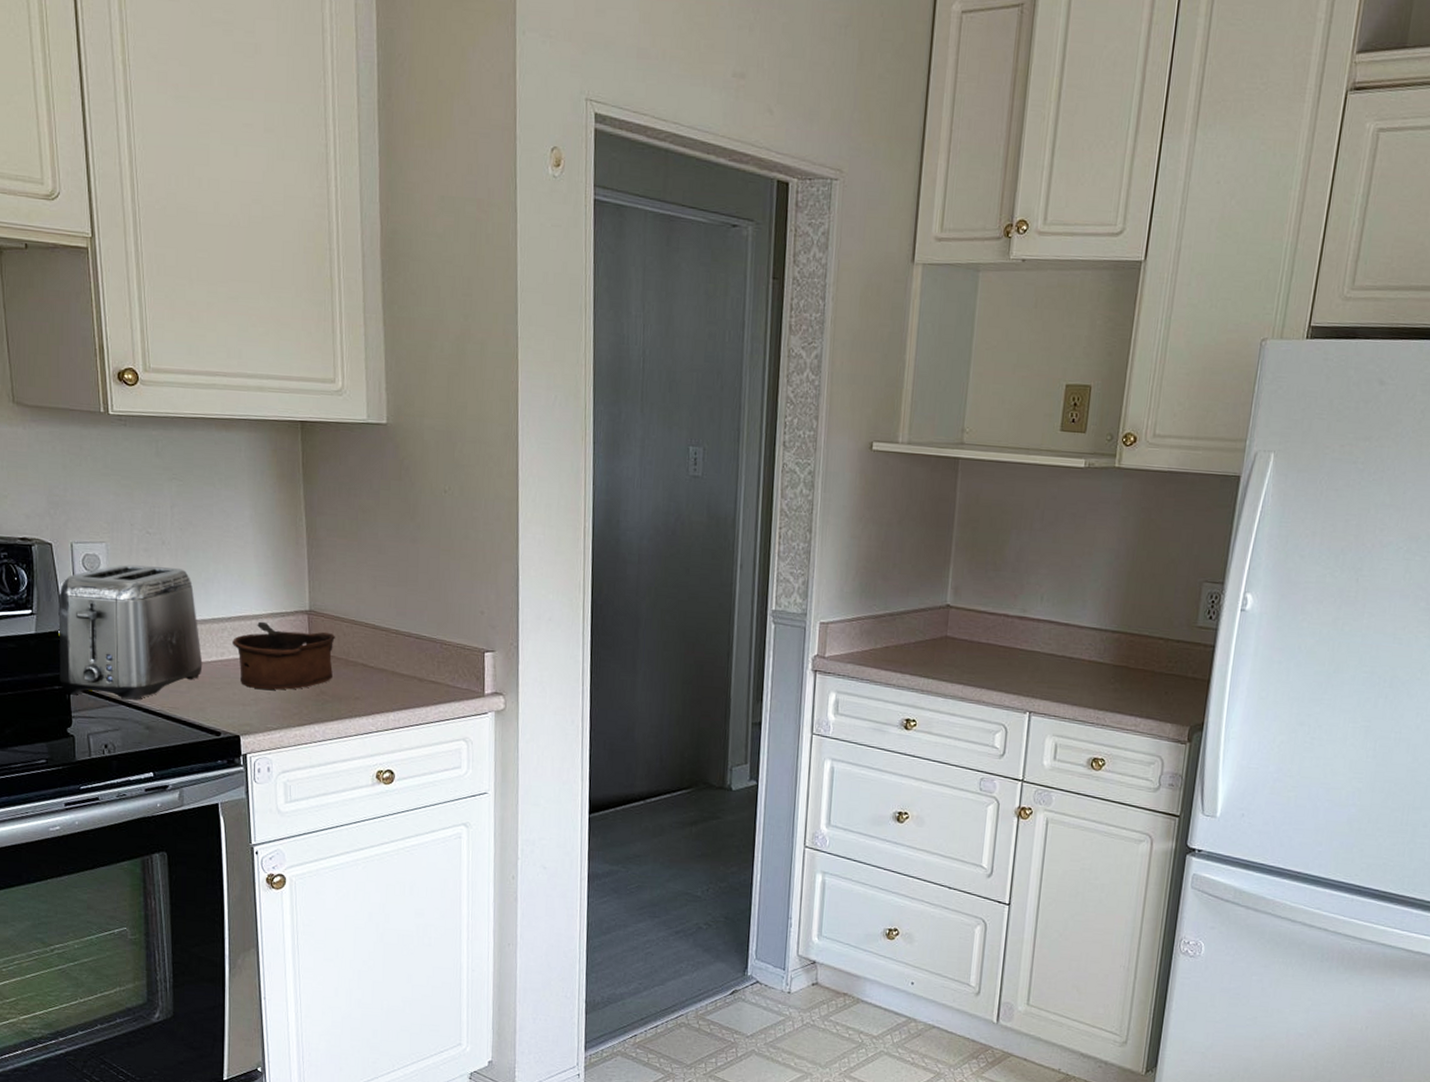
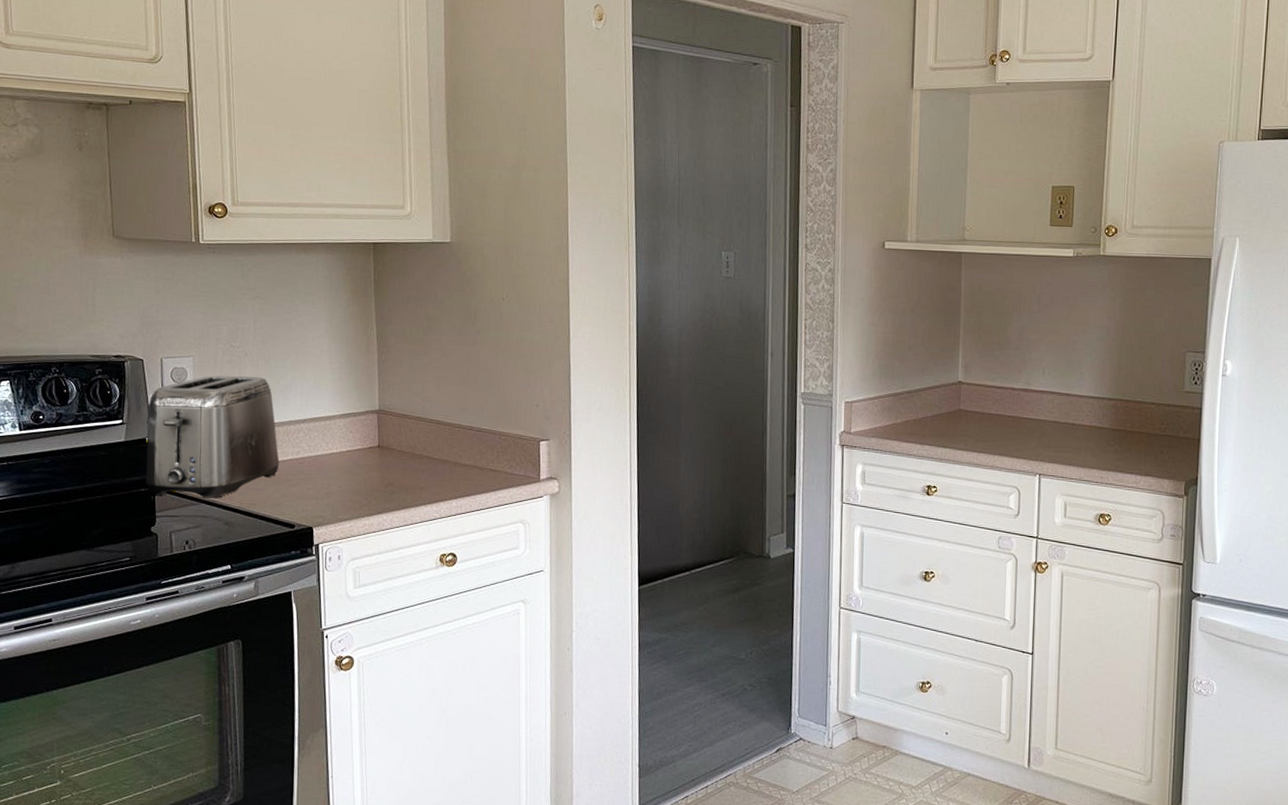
cooking pot: present [232,621,335,690] -> none [307,421,402,484]

